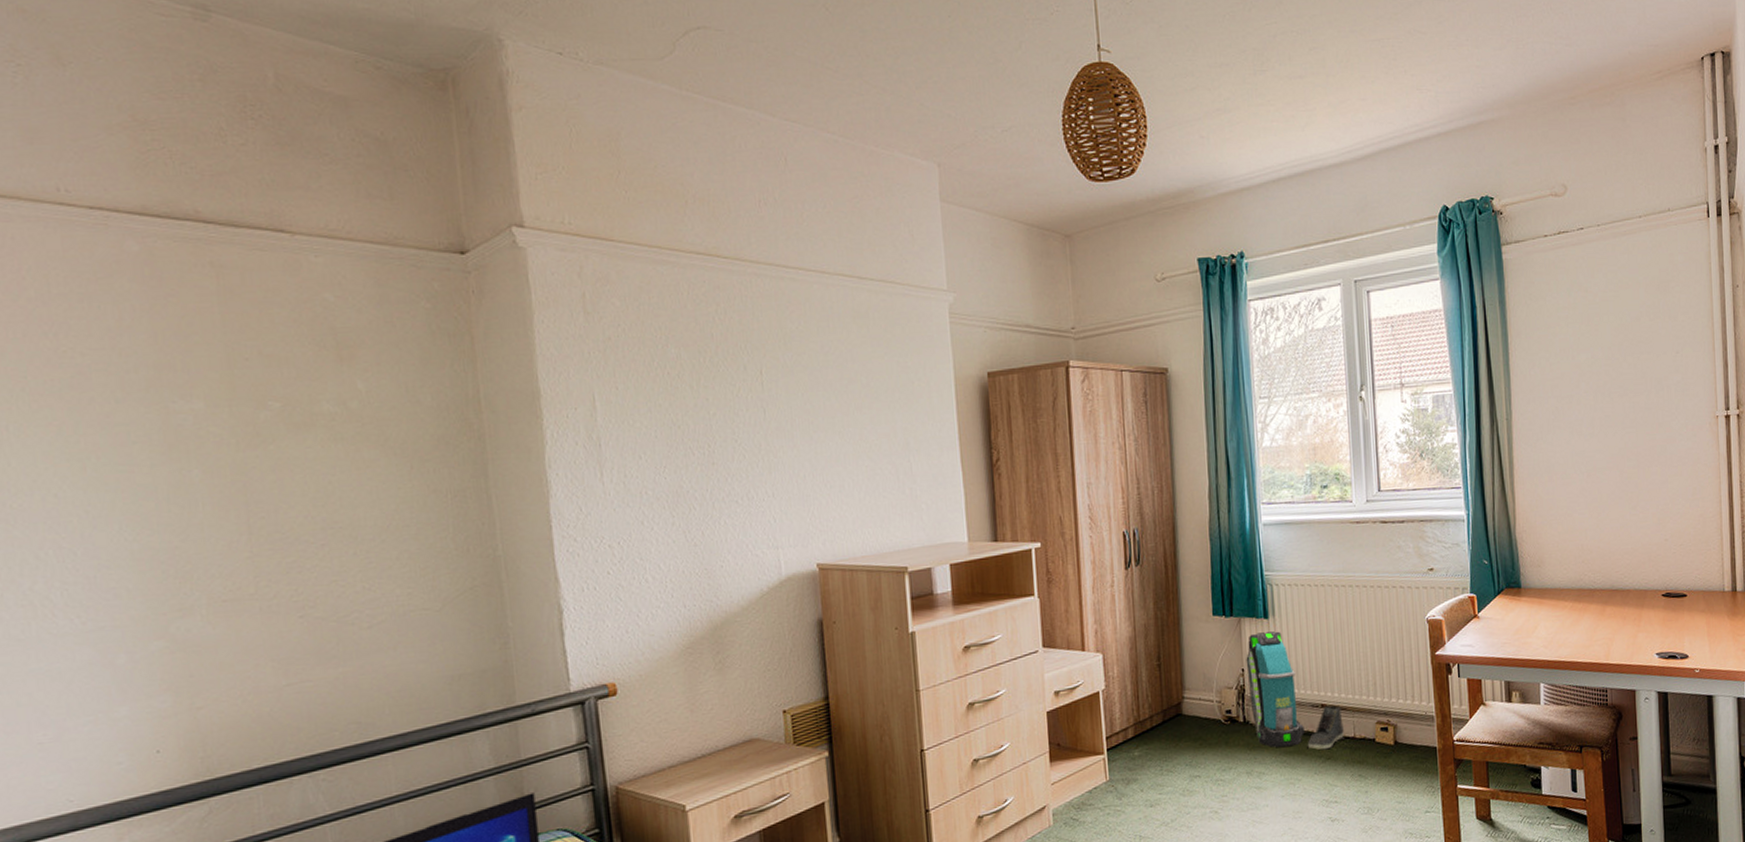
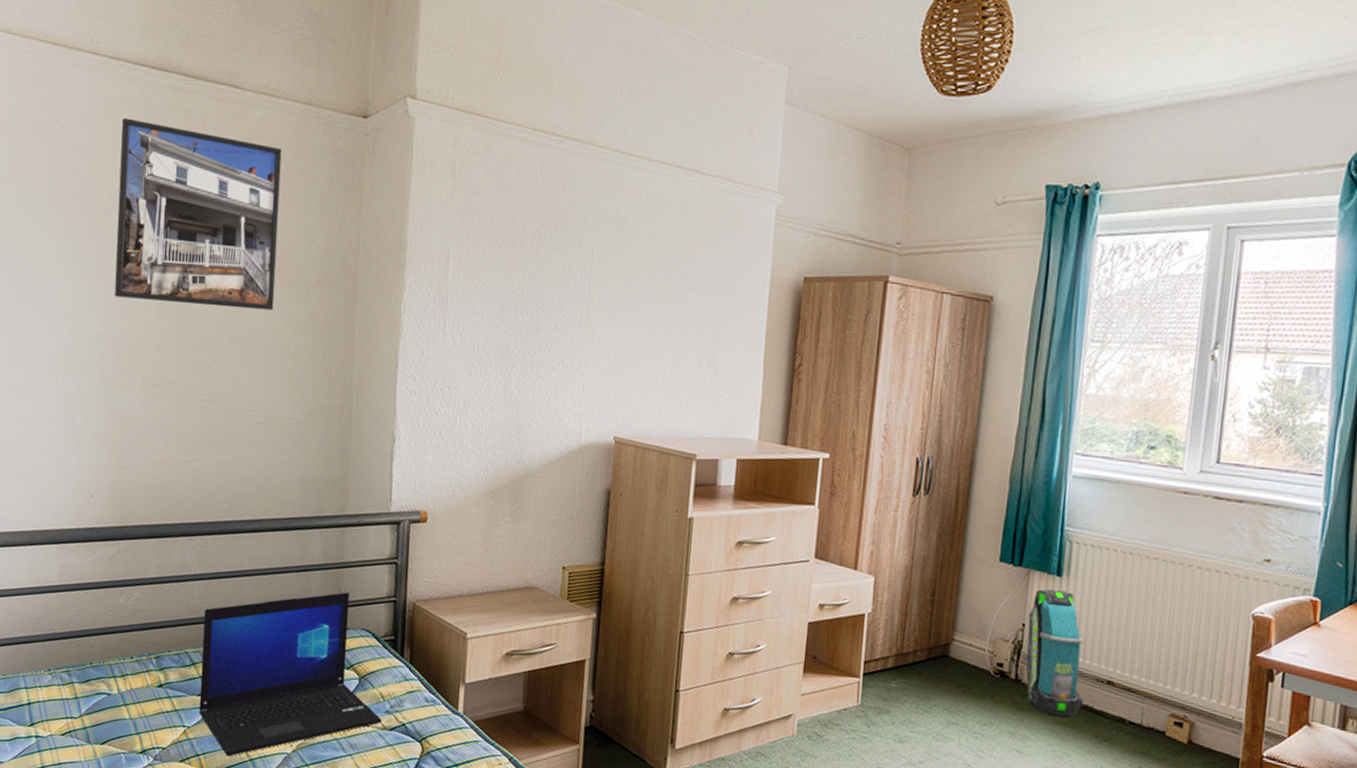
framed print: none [120,281,379,502] -> present [114,118,282,311]
sneaker: present [1307,705,1344,750] -> none [1083,684,1130,731]

